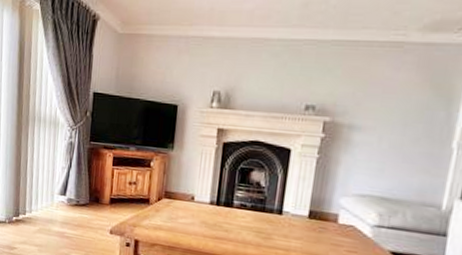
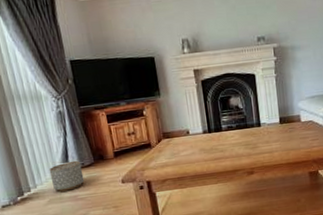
planter: none [46,195,77,226] -> present [49,161,85,192]

